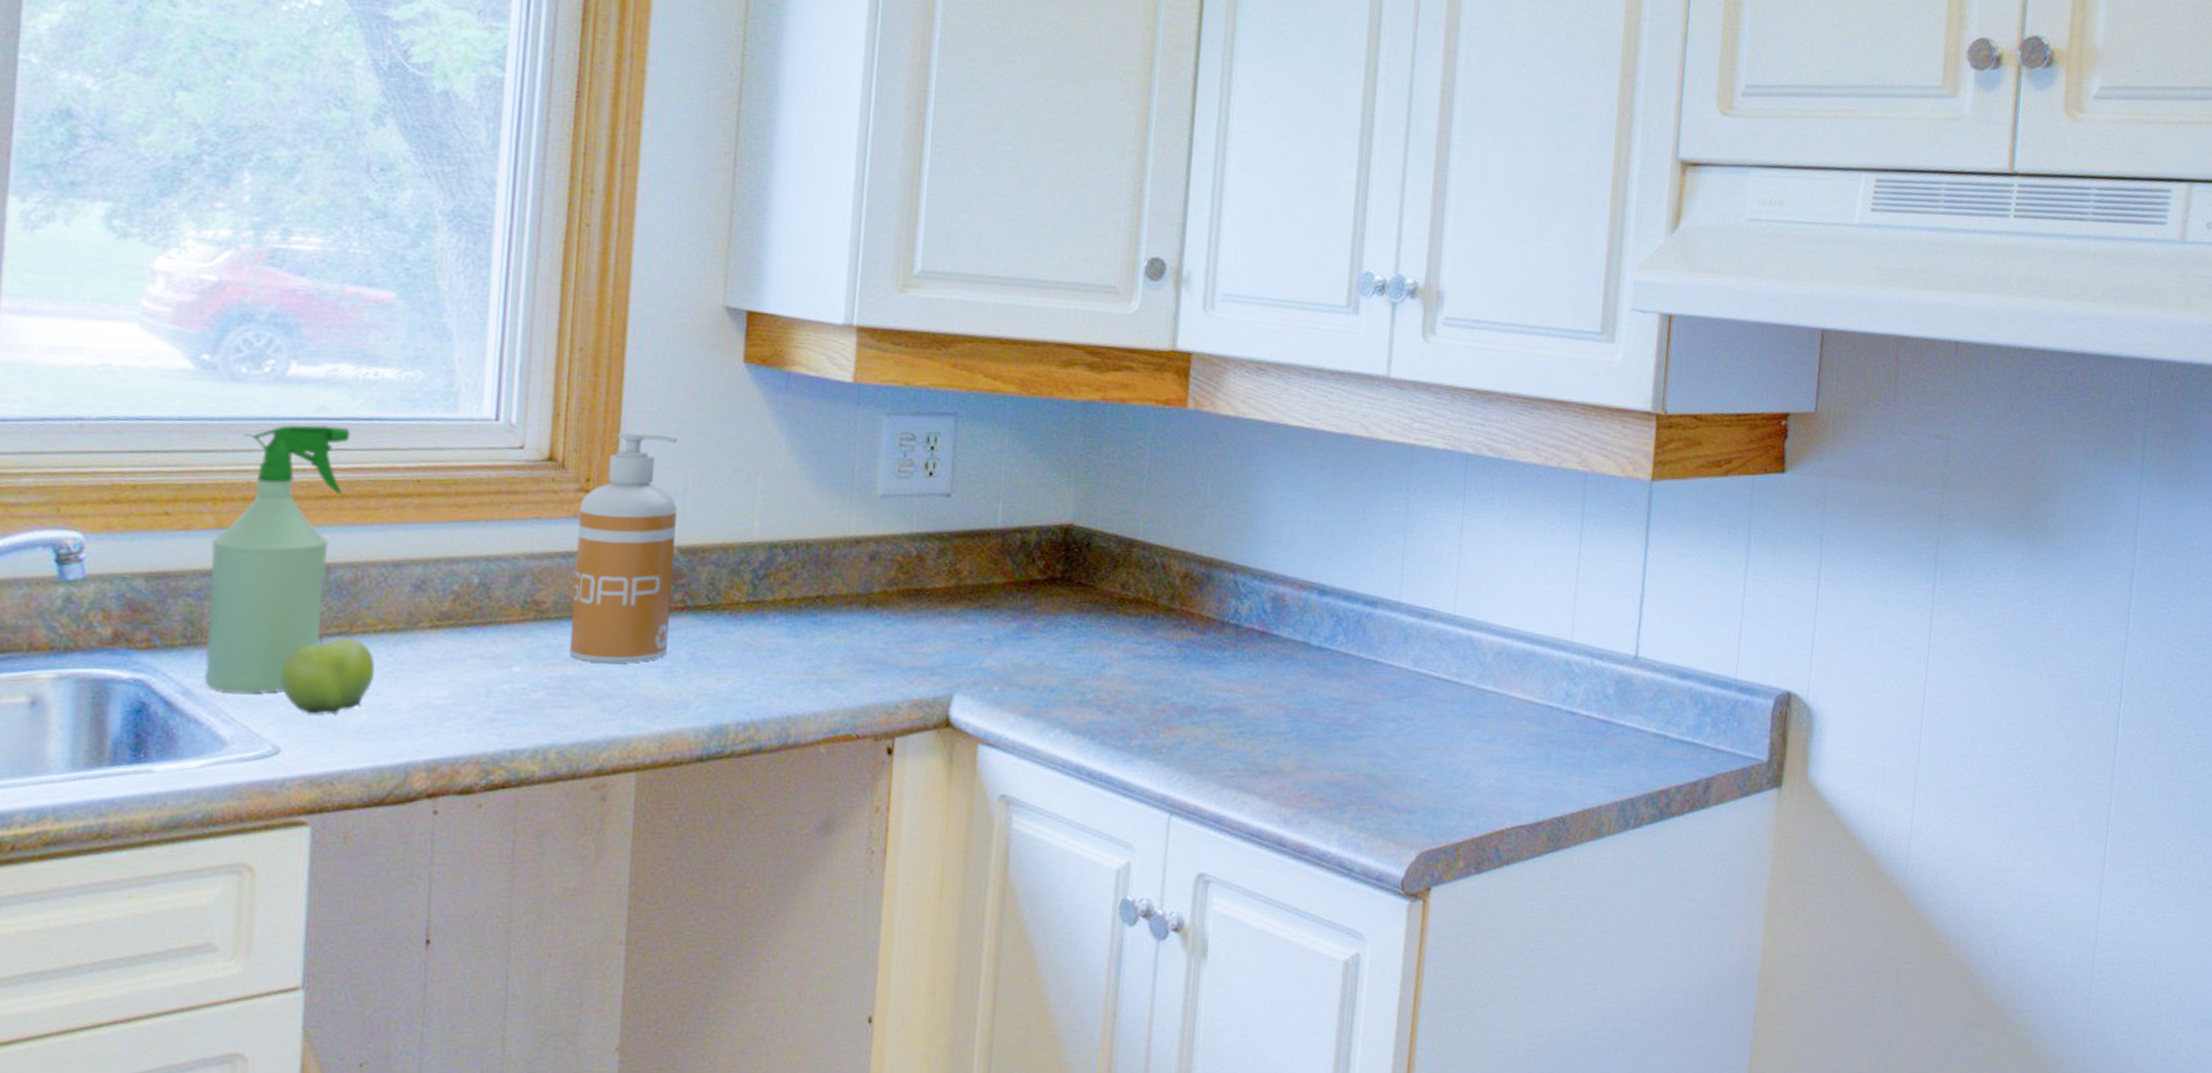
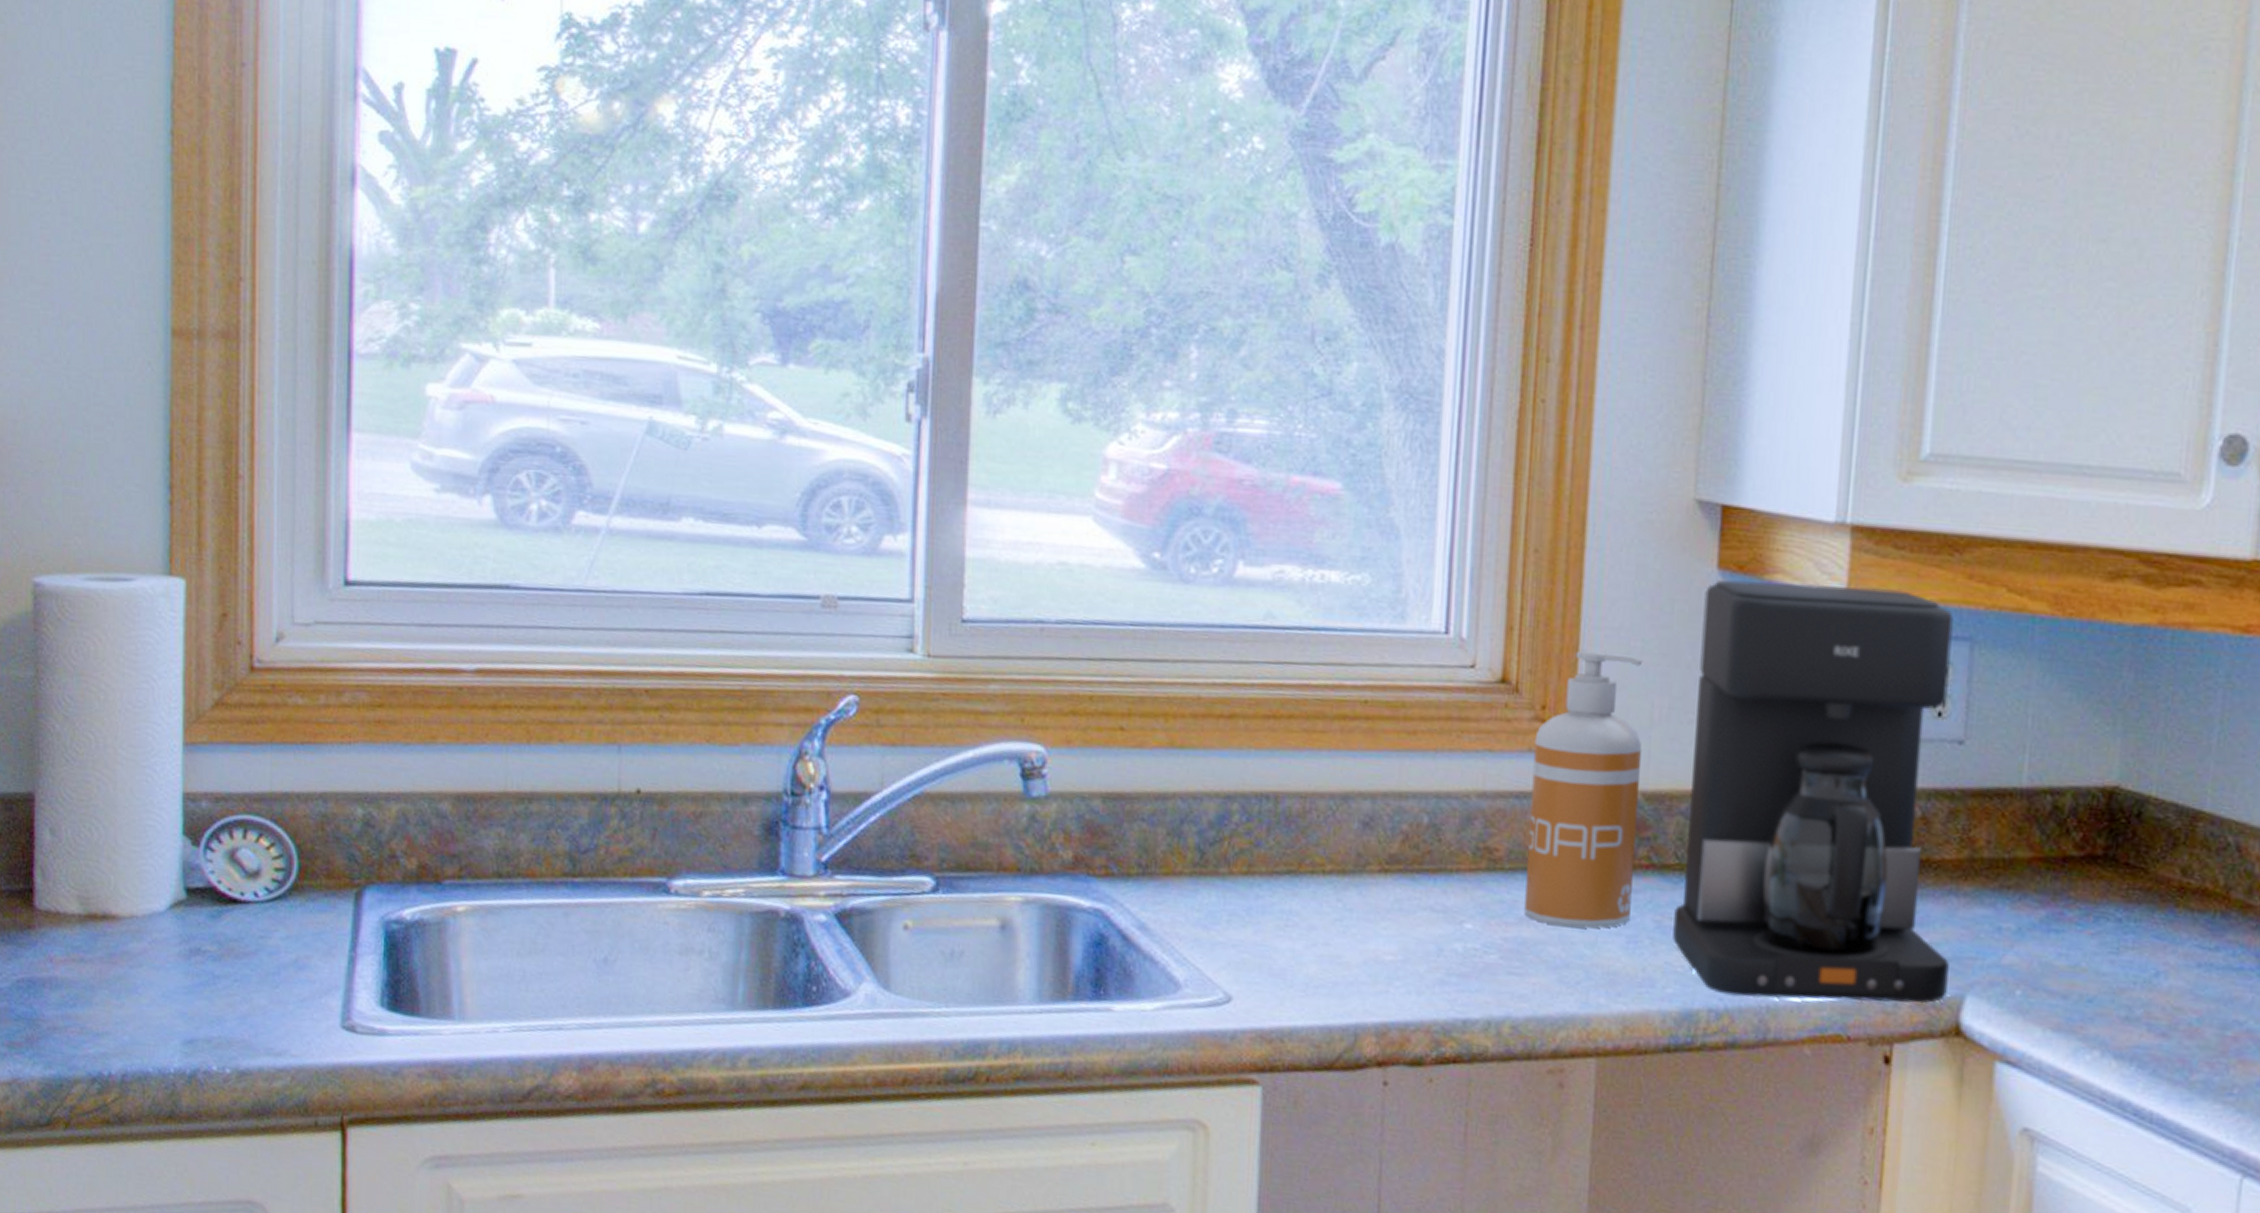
spray bottle: present [203,424,351,694] -> none [1158,632,1298,934]
fruit: present [280,635,376,714] -> none [1231,872,1324,962]
coffee maker: none [705,371,941,711] -> present [1673,579,1954,1004]

